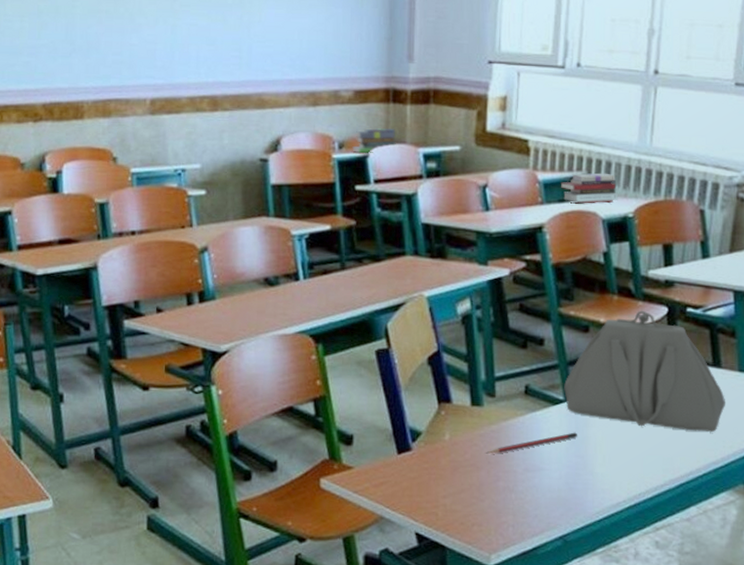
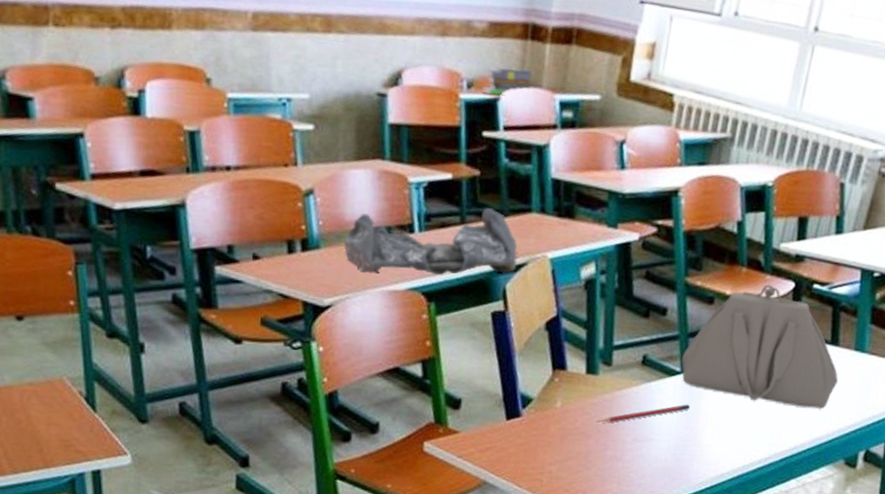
jacket: none [236,254,395,320] -> present [343,208,518,275]
books: present [560,173,618,204] -> none [701,135,760,170]

